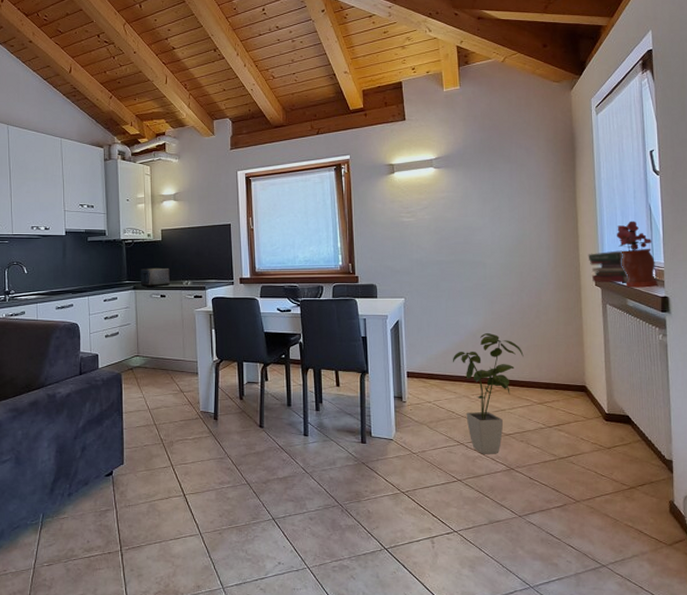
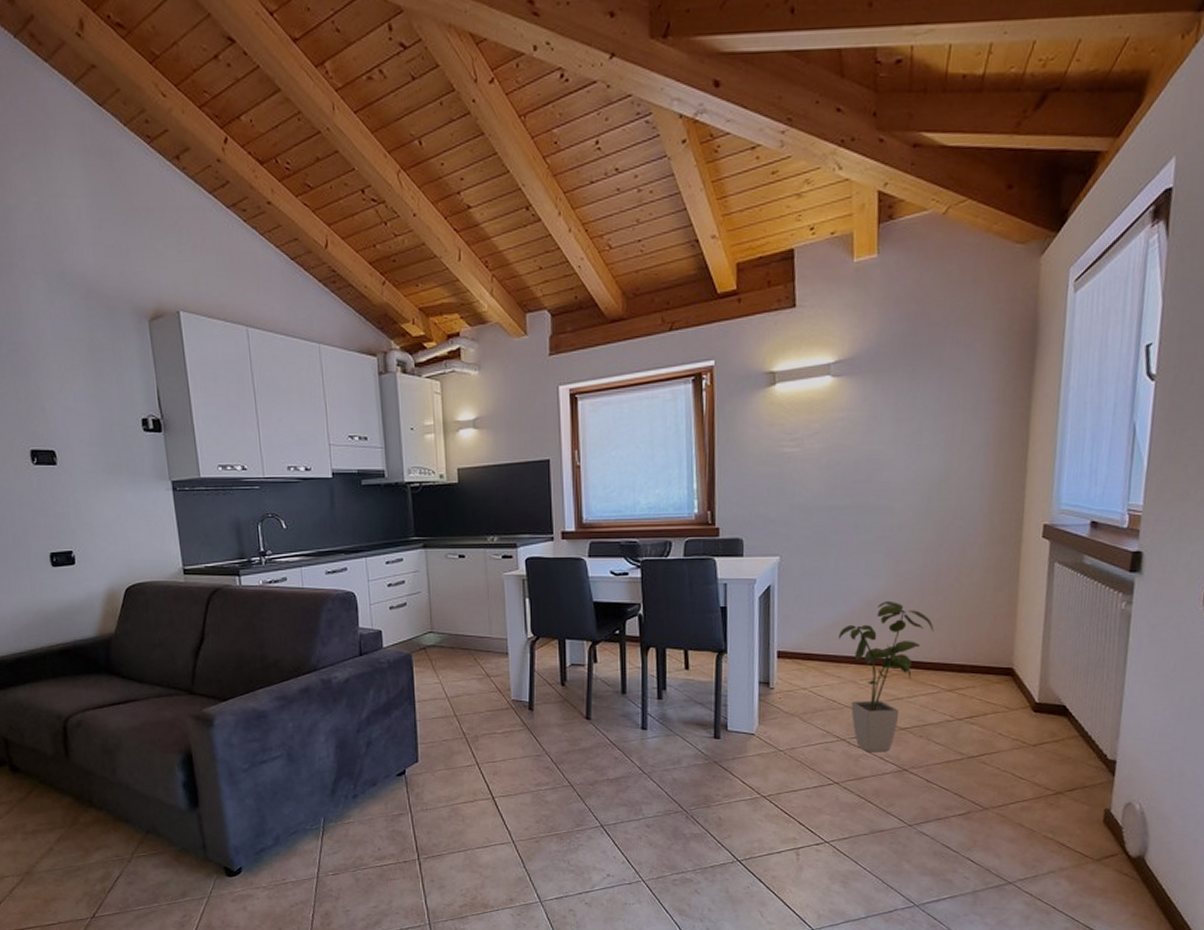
toaster: present [140,267,170,288] -> none [431,519,470,546]
books: present [588,250,657,283] -> none [1036,488,1131,534]
potted flower: present [616,221,659,288] -> none [1080,447,1131,540]

